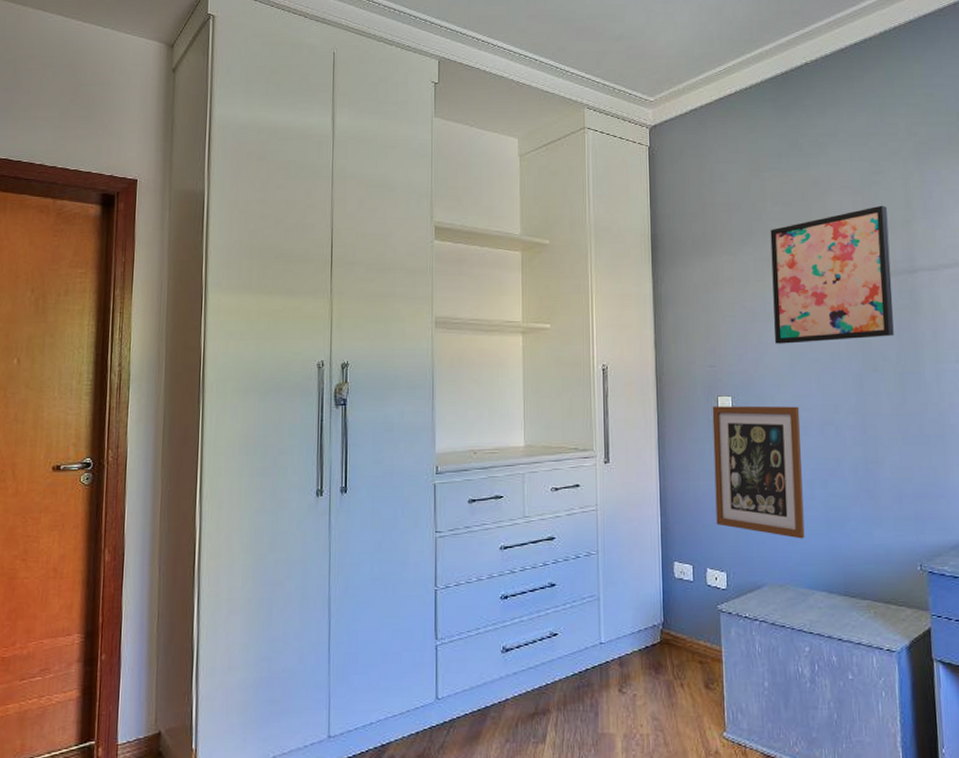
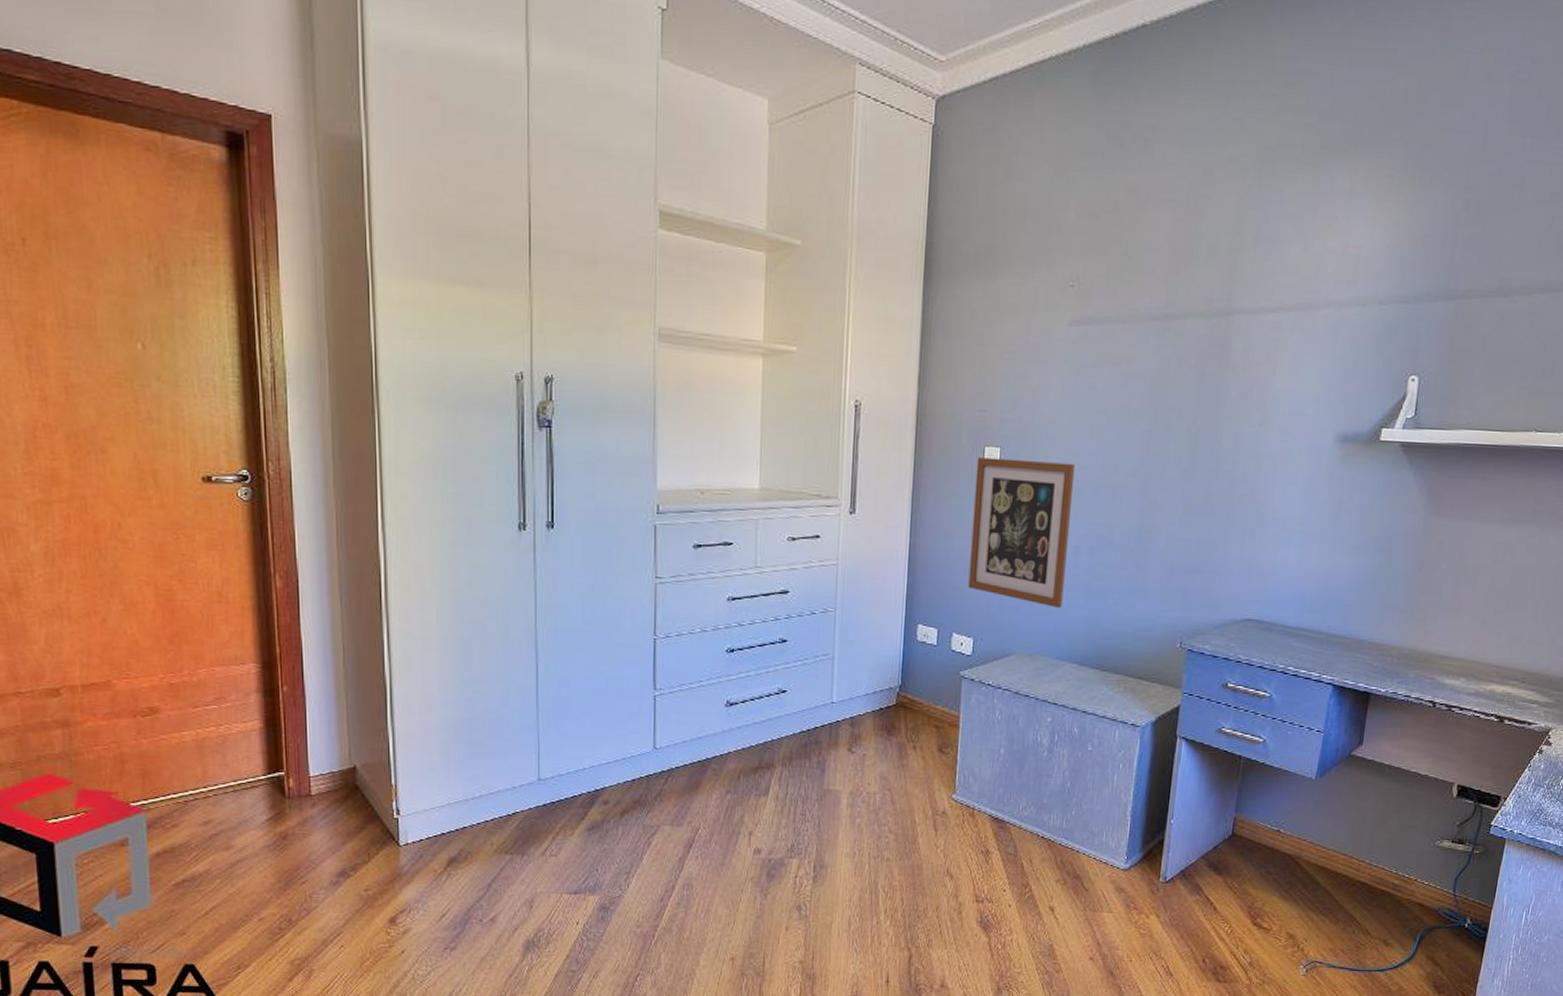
wall art: present [770,205,894,344] -> none [1057,226,1213,391]

